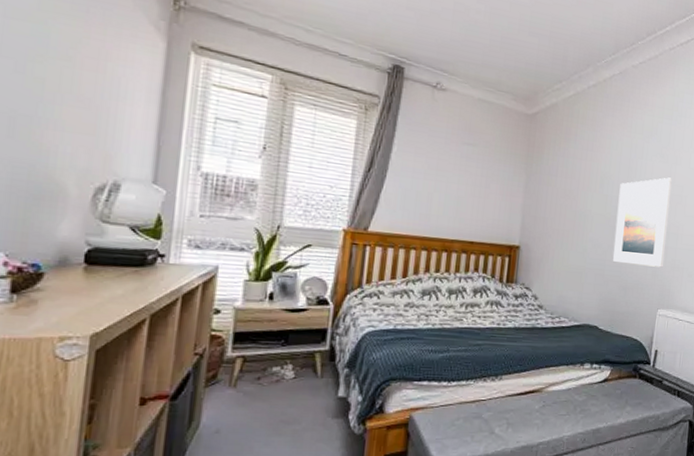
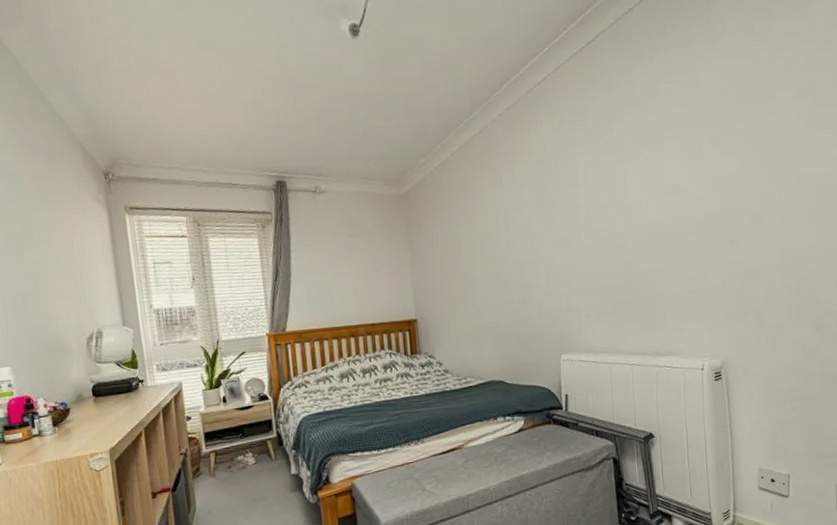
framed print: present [613,177,672,268] -> none [501,222,560,317]

